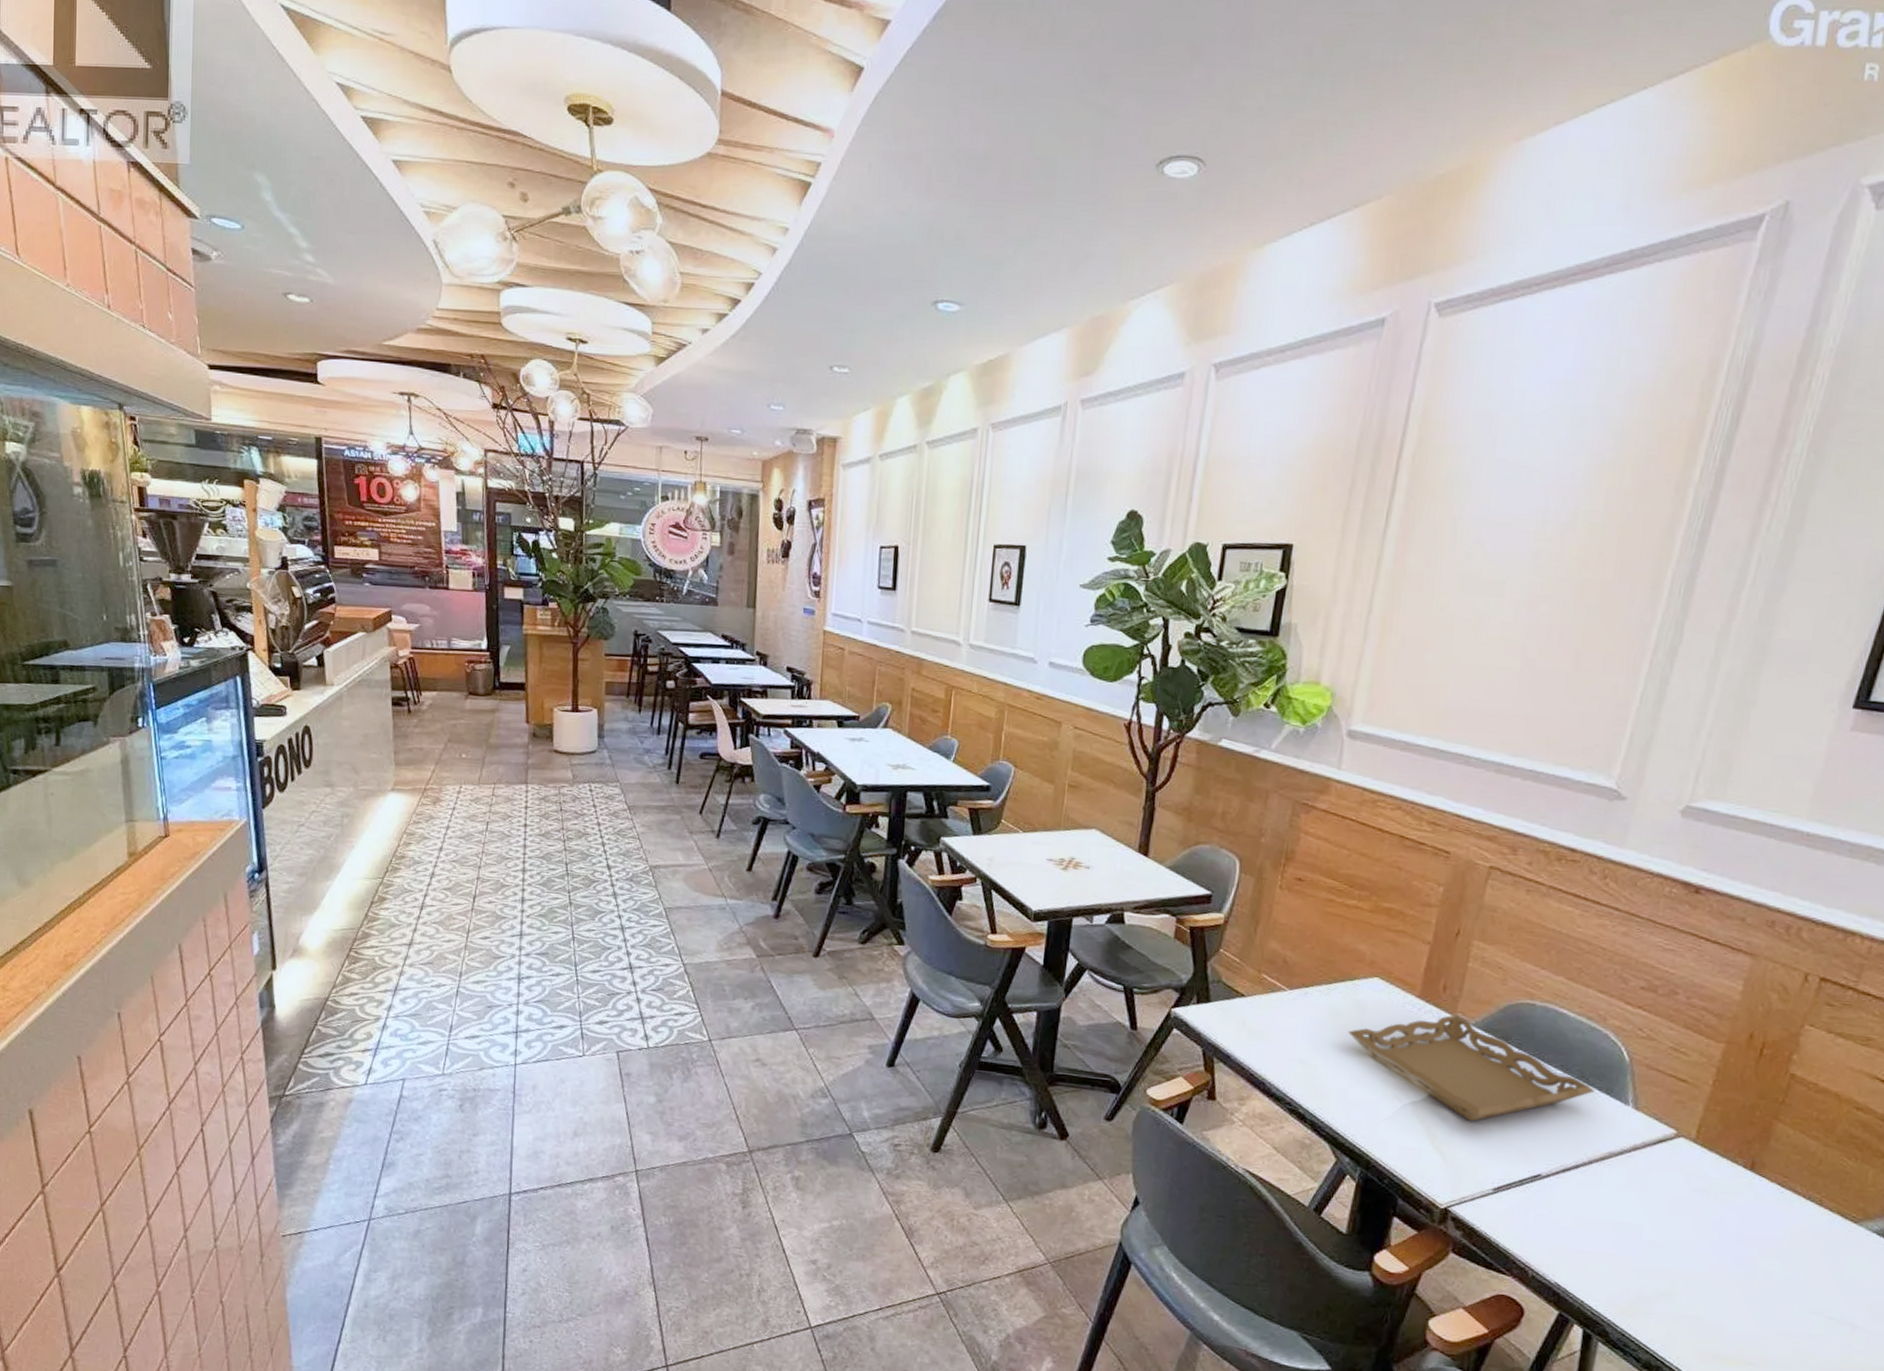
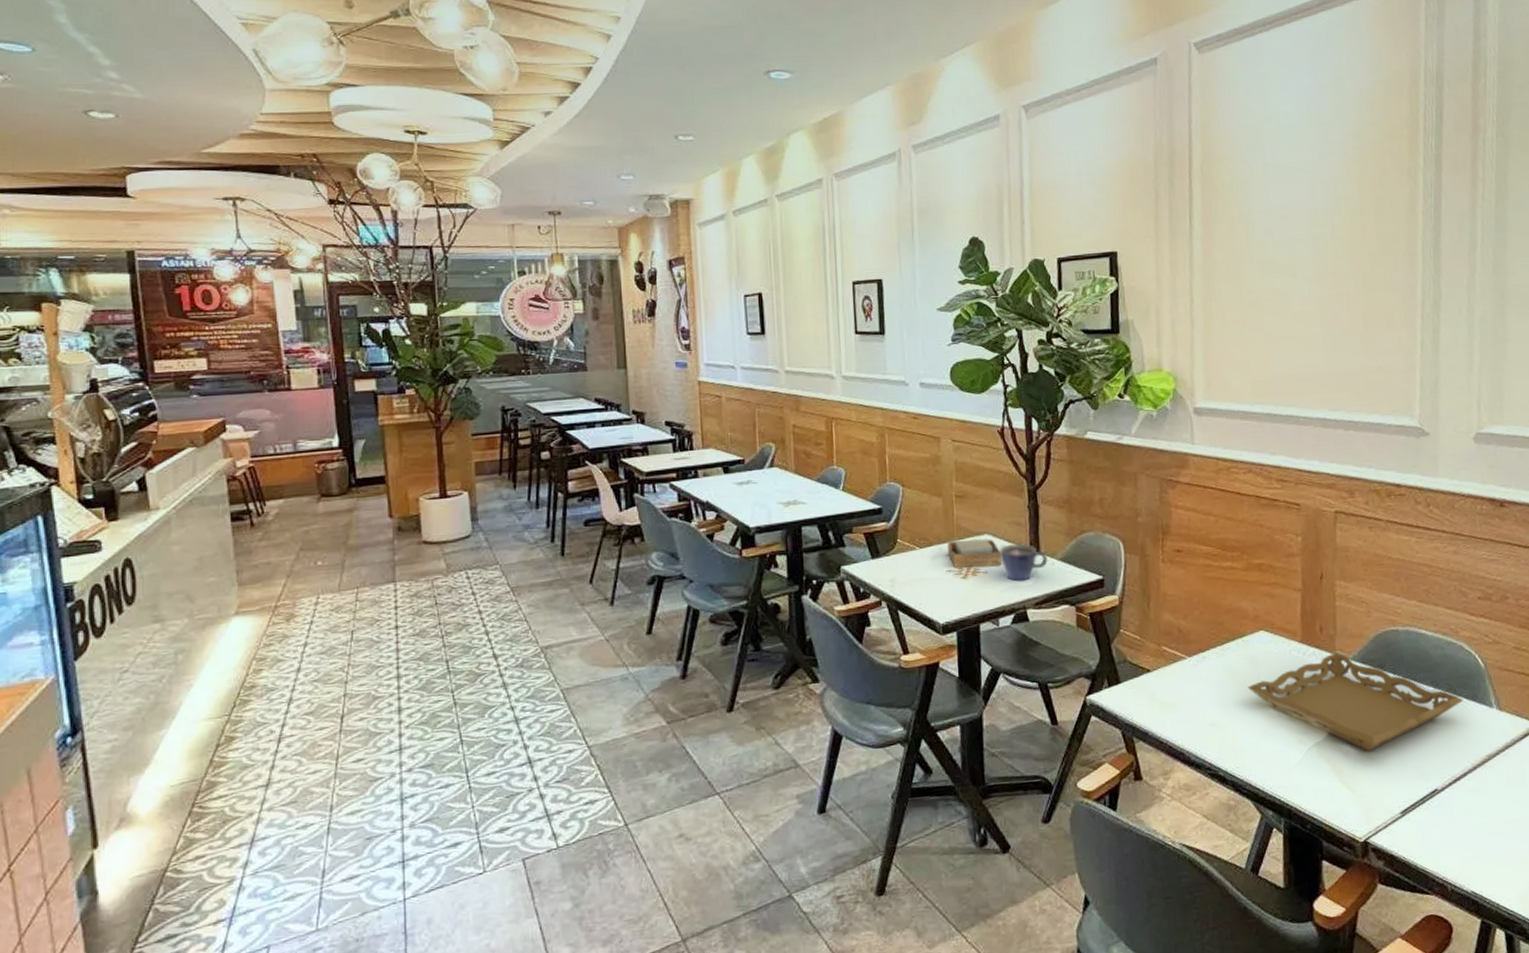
napkin holder: none [1051,830,1107,865] -> present [947,539,1002,569]
cup: none [1105,843,1155,883] -> present [1000,543,1048,582]

